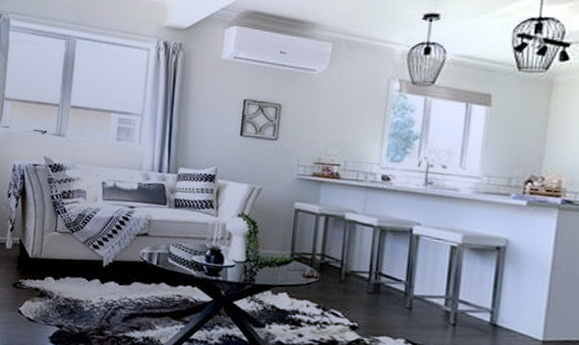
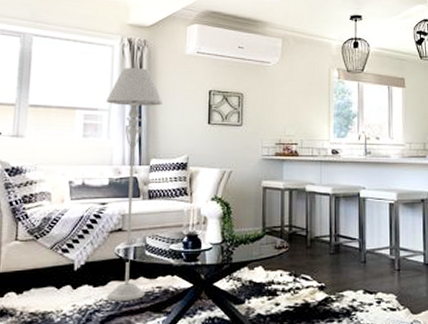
floor lamp: none [131,71,194,304] -> present [105,67,162,301]

